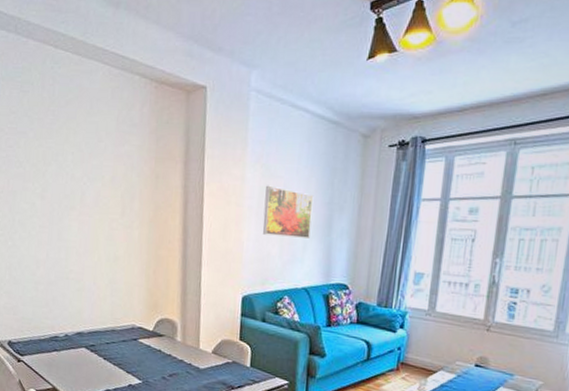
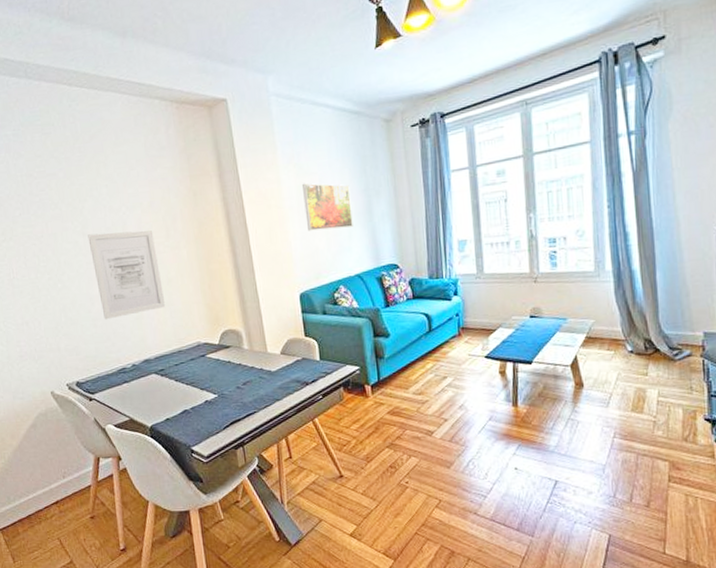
wall art: none [45,198,109,286] -> present [88,231,166,320]

